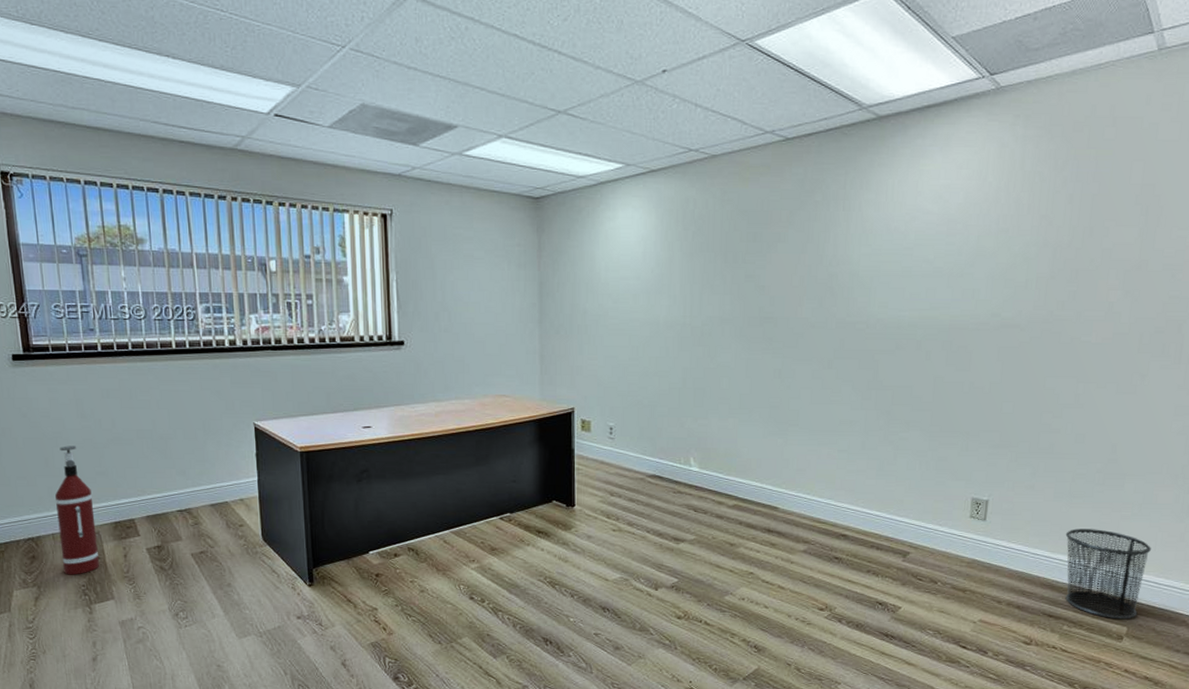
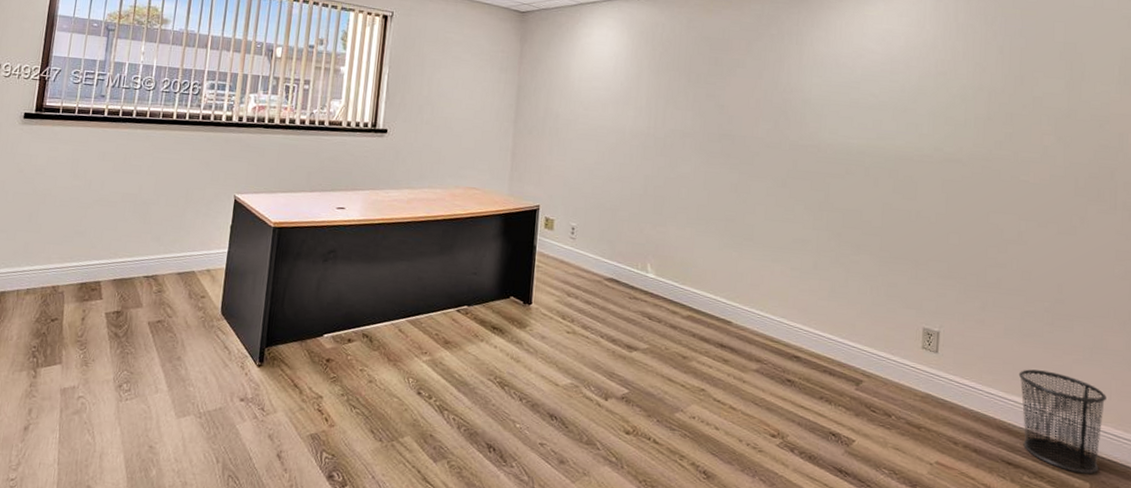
fire extinguisher: present [55,445,99,575] -> none [19,203,66,335]

